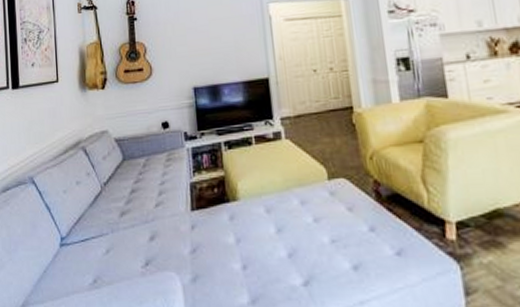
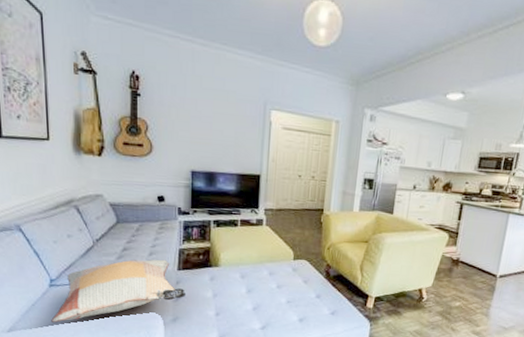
decorative pillow: none [62,198,205,293] -> present [51,259,187,323]

